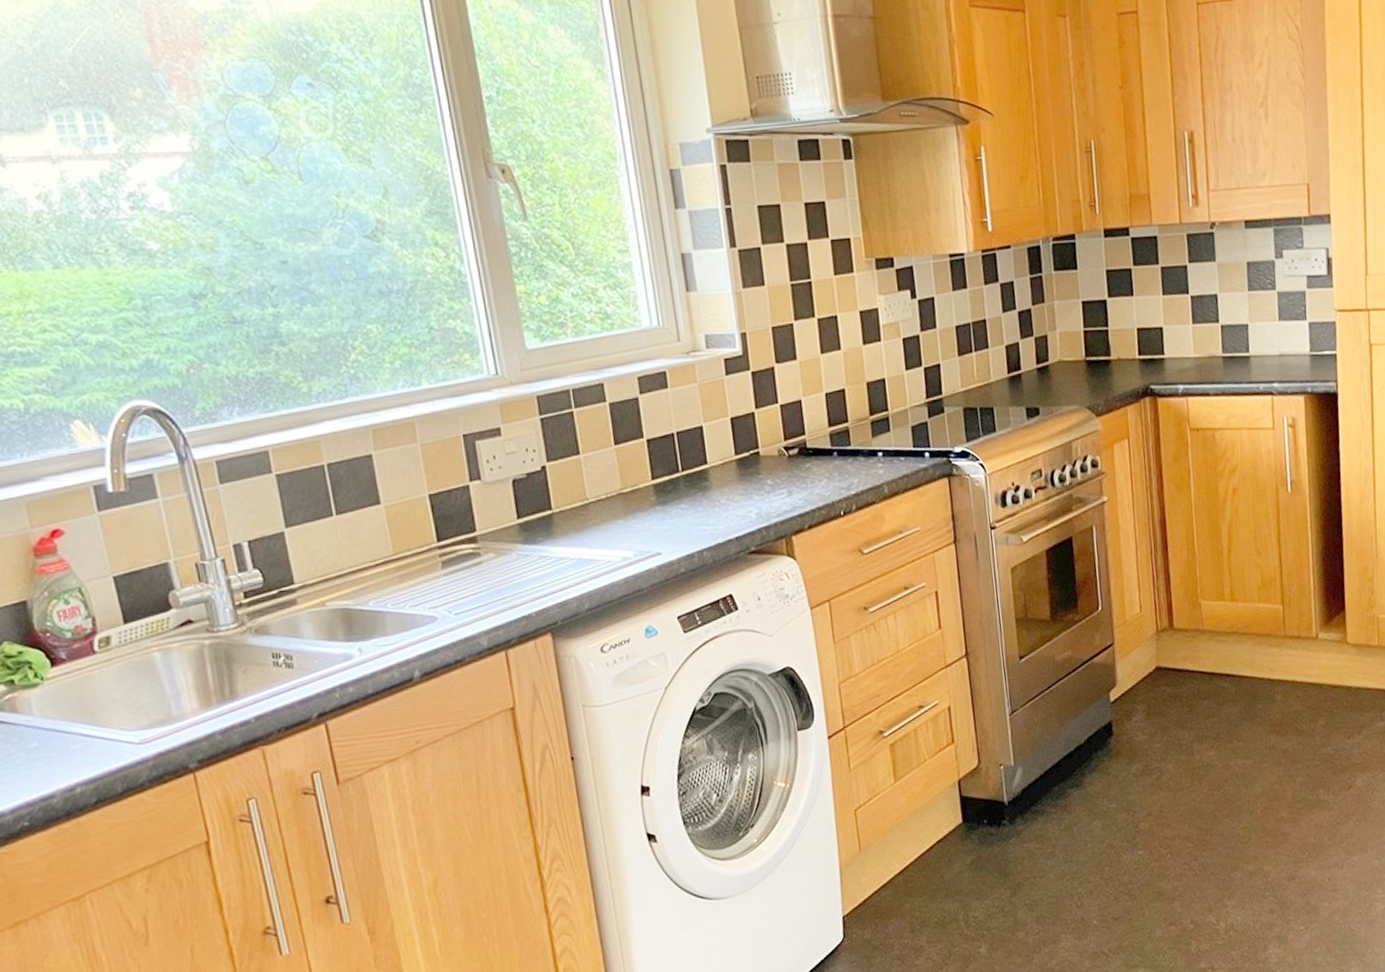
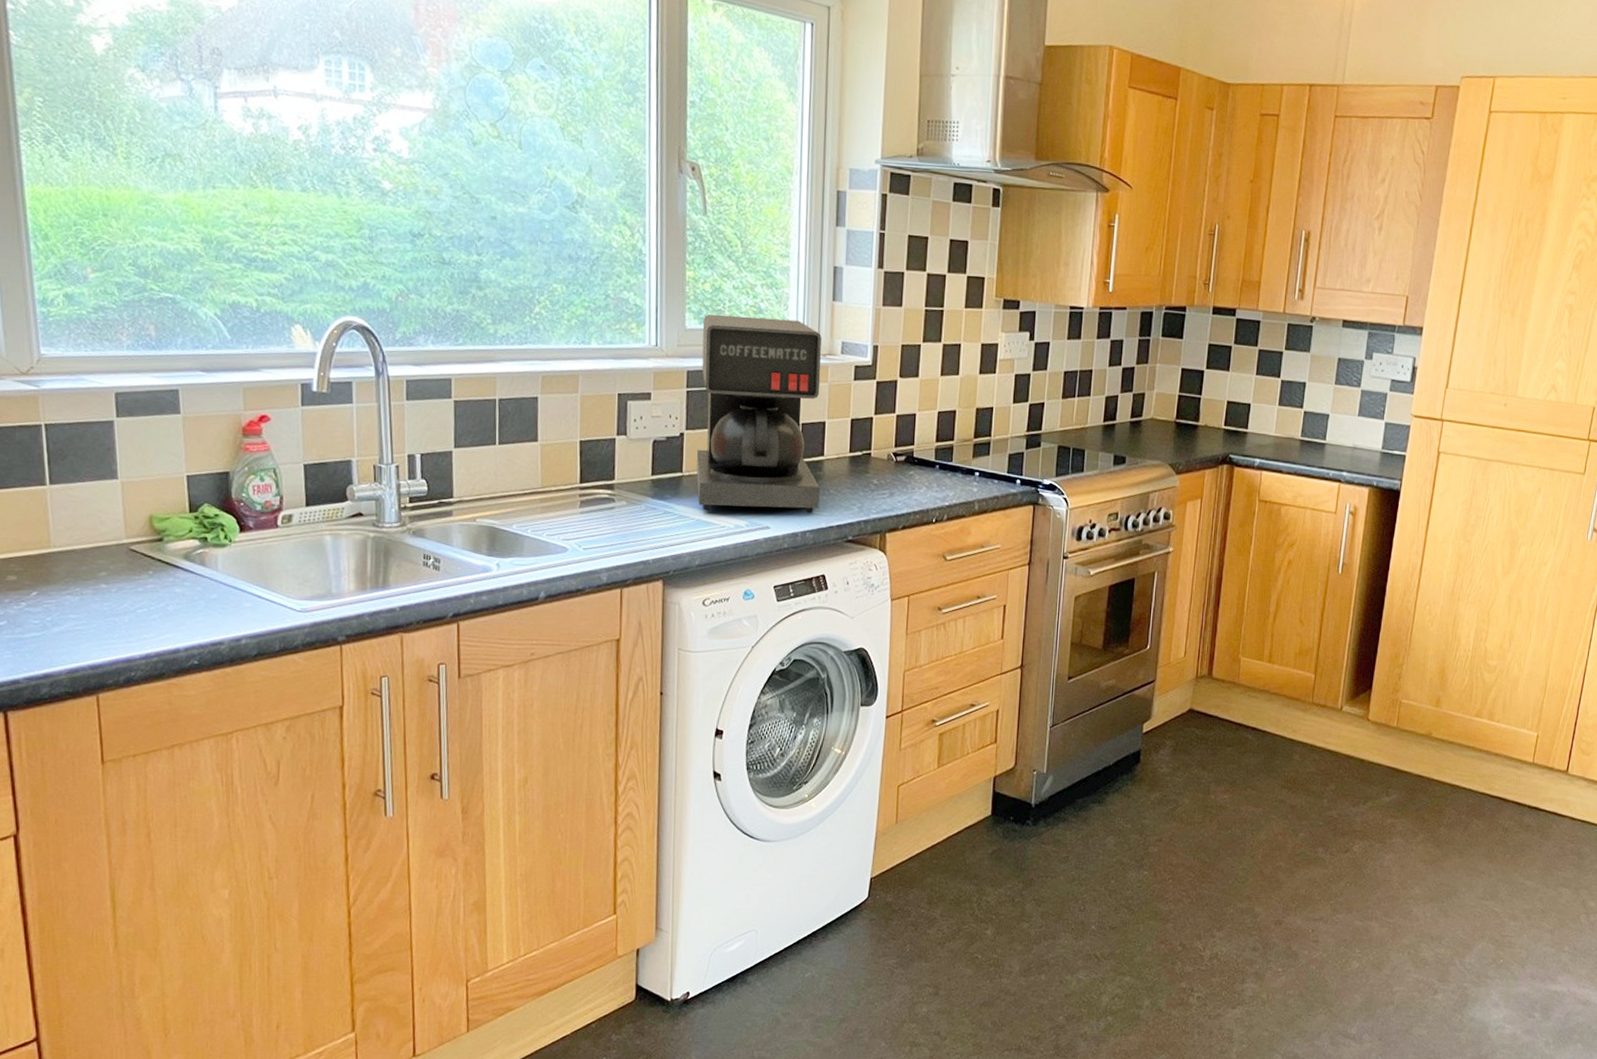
coffee maker: none [544,319,712,548] -> present [696,314,822,513]

